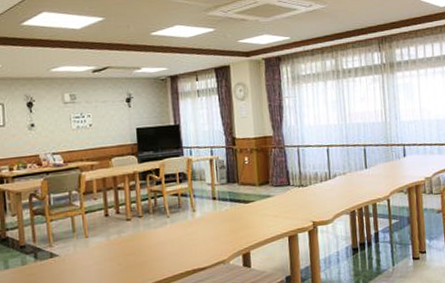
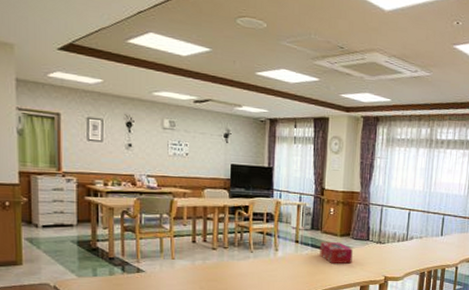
tissue box: none [239,192,276,217] -> present [319,242,353,264]

